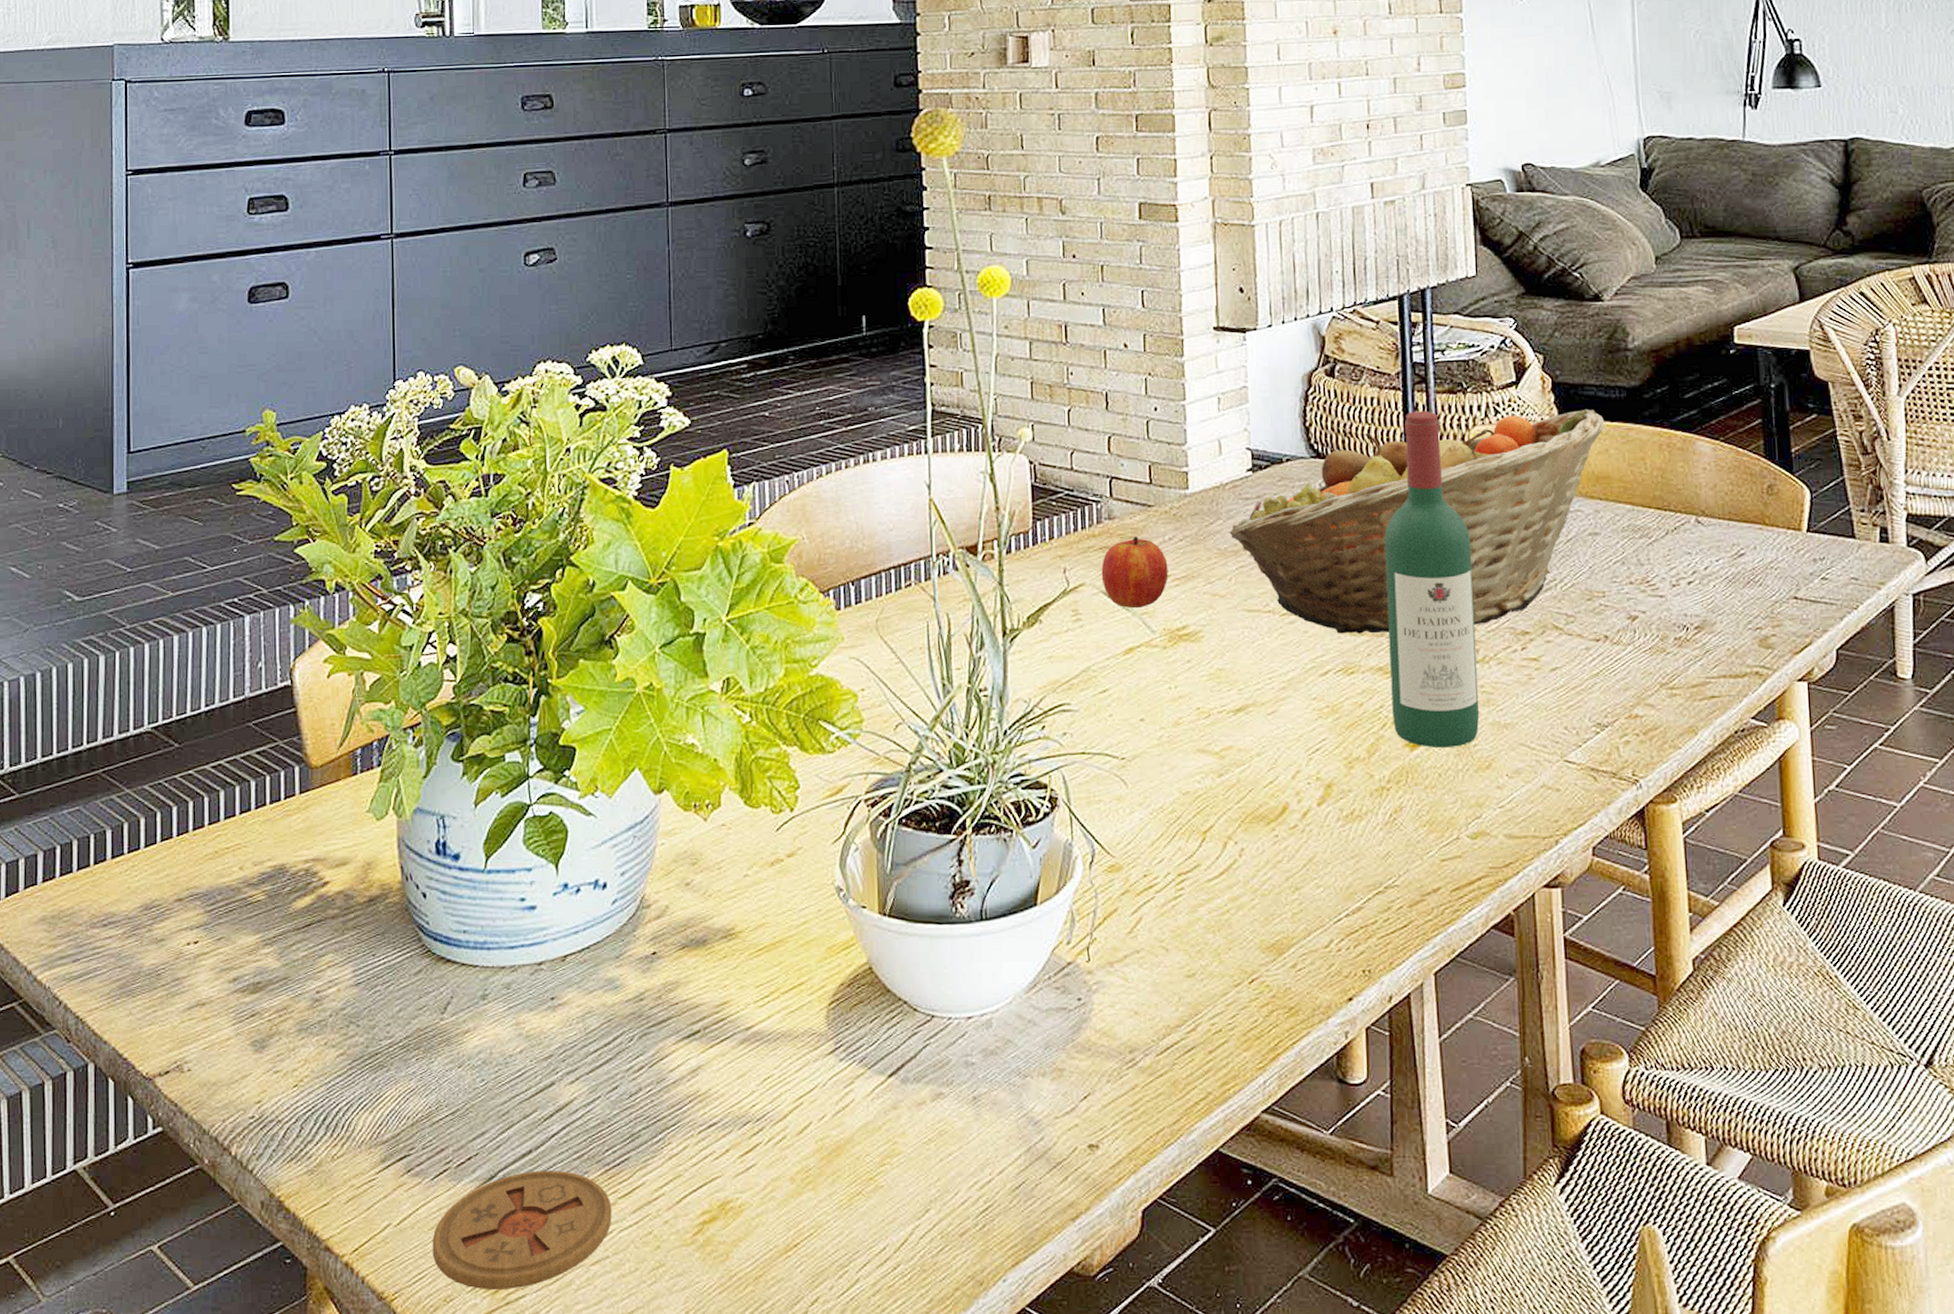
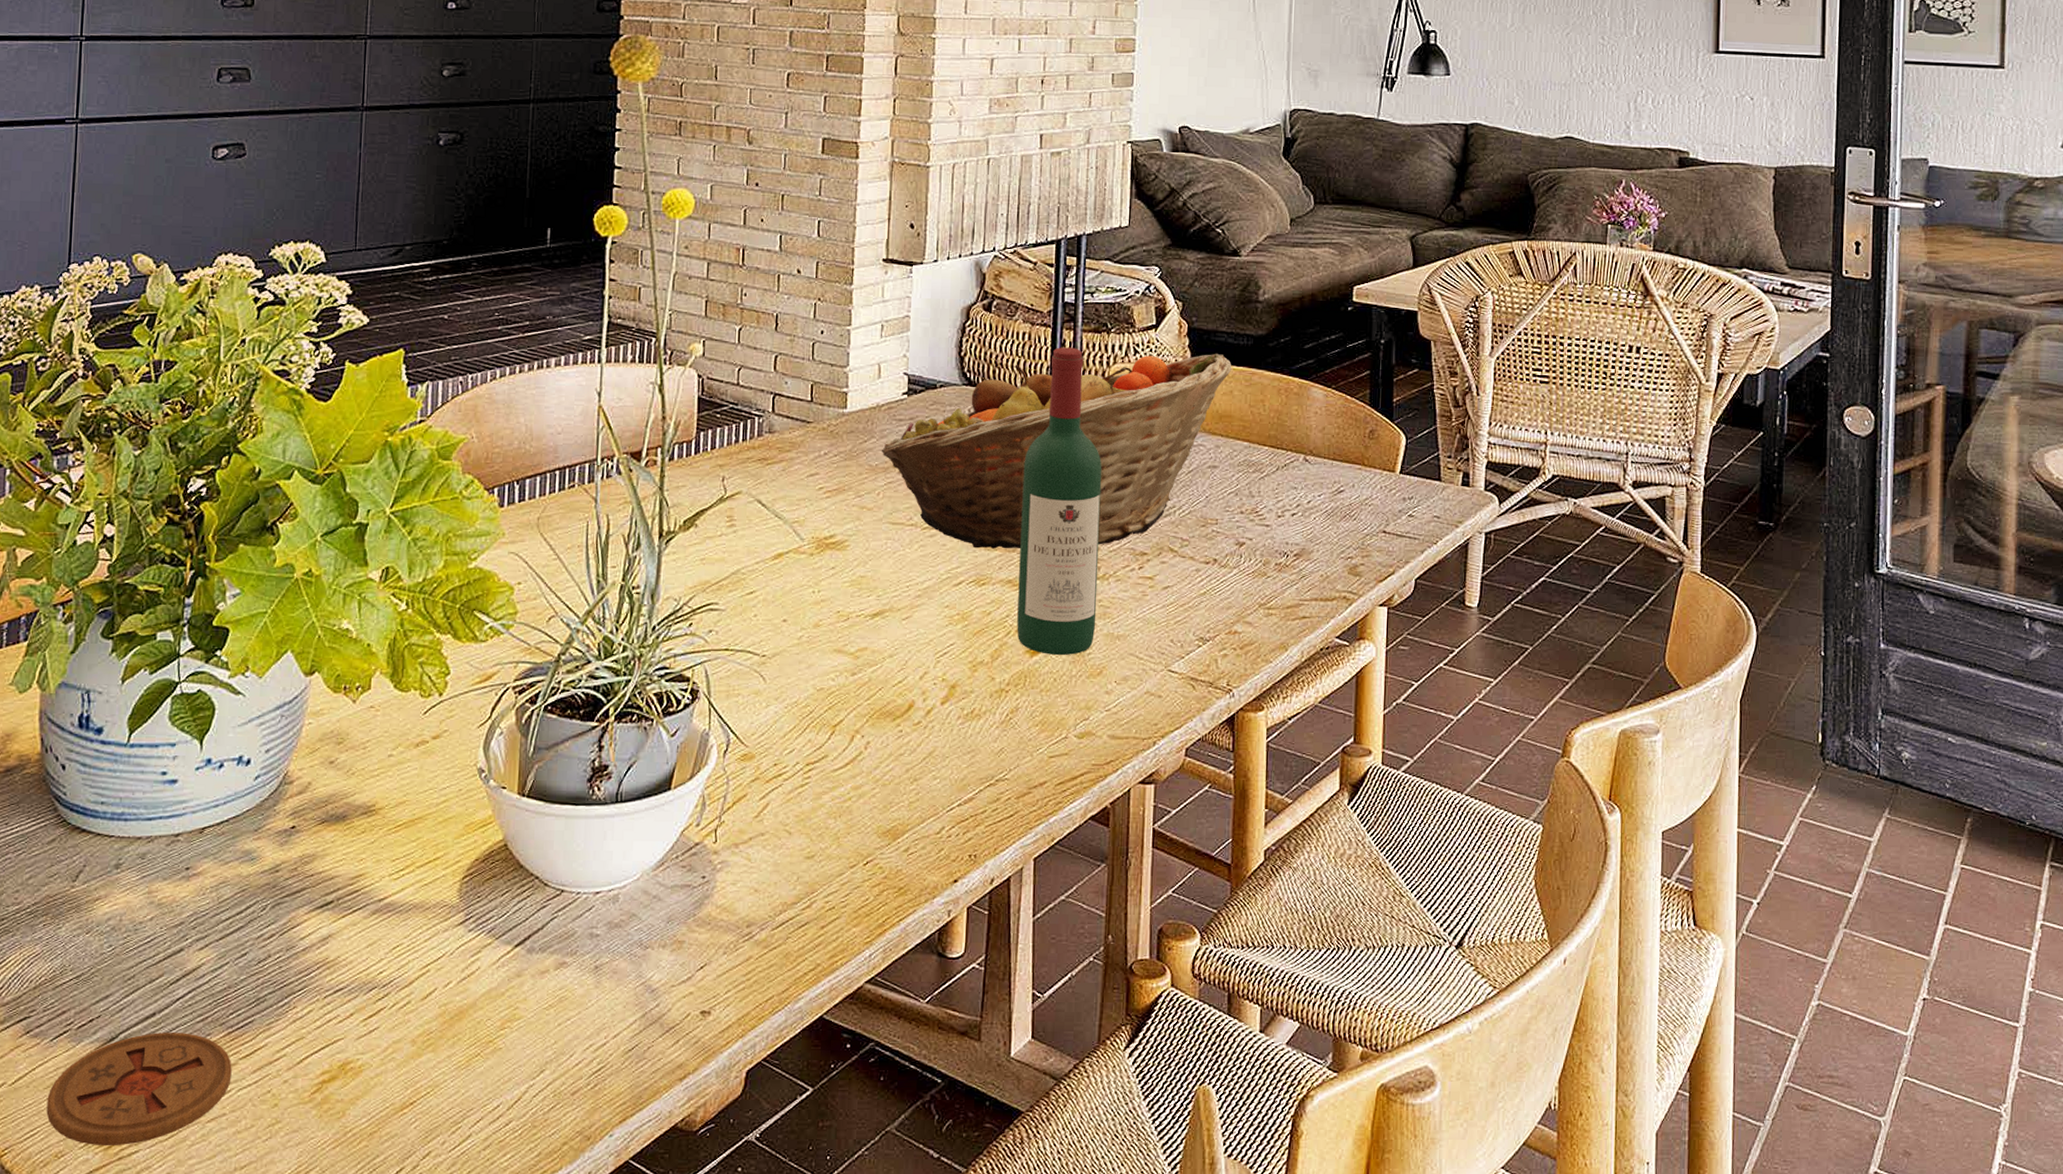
fruit: present [1101,537,1169,608] -> none [757,450,821,516]

